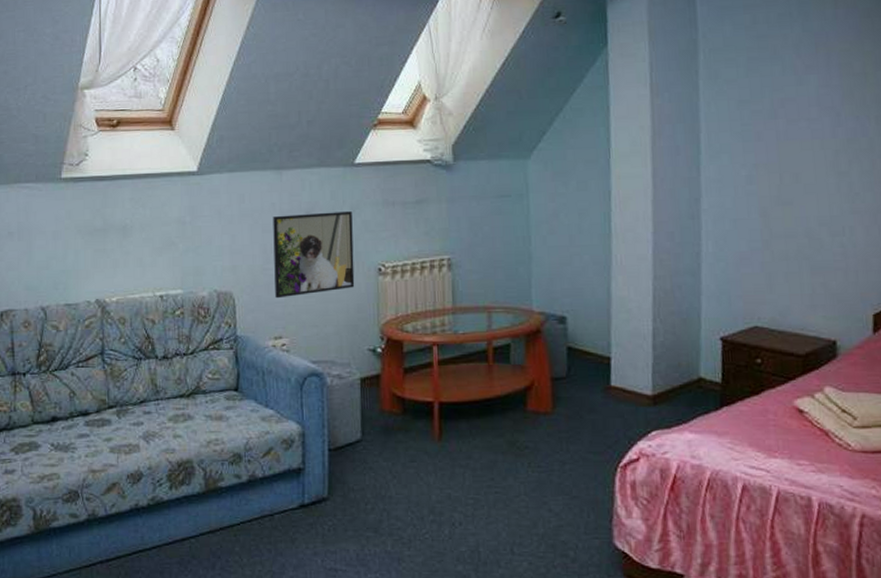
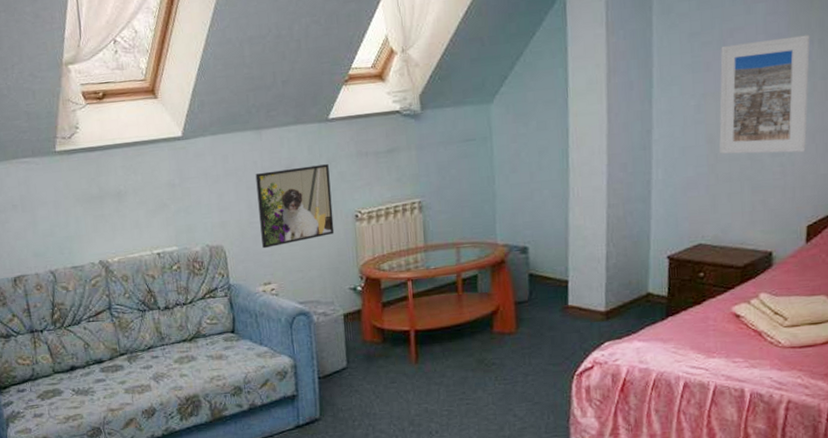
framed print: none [772,110,868,234] -> present [719,34,811,154]

